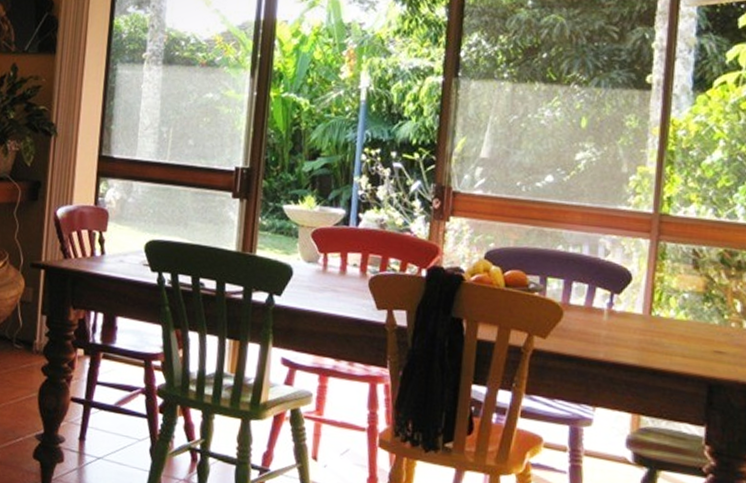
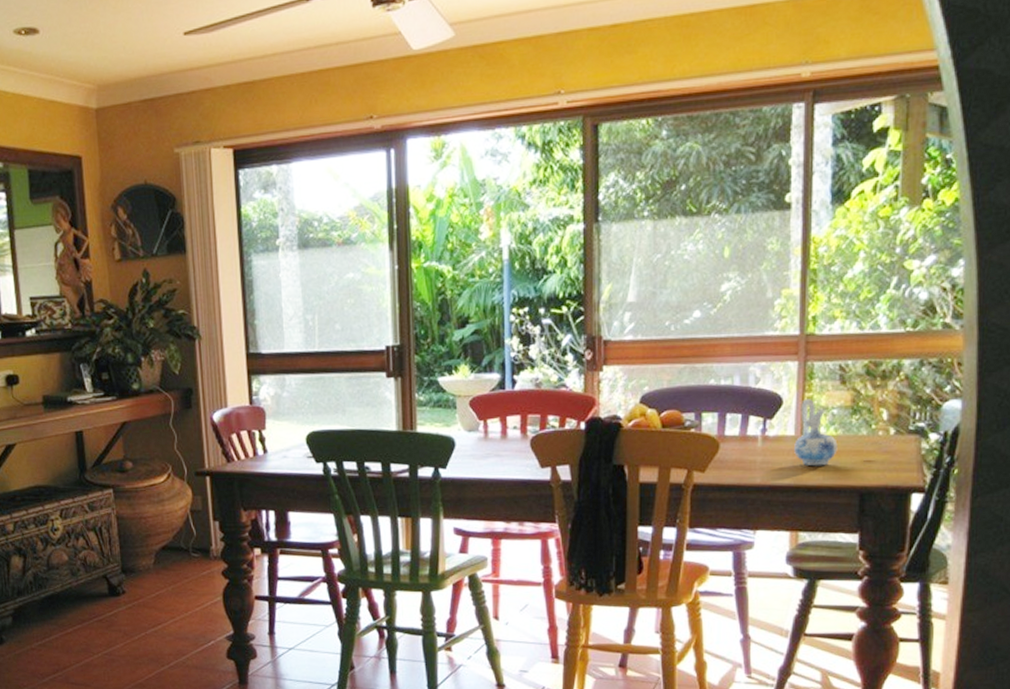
ceramic pitcher: none [641,279,687,350] -> present [794,399,838,466]

